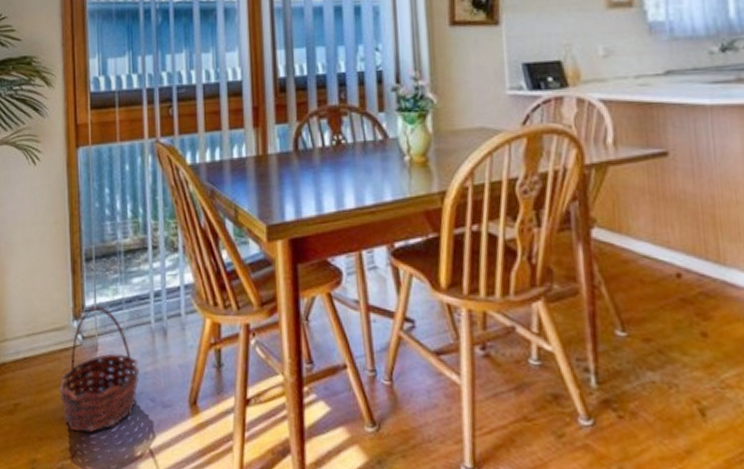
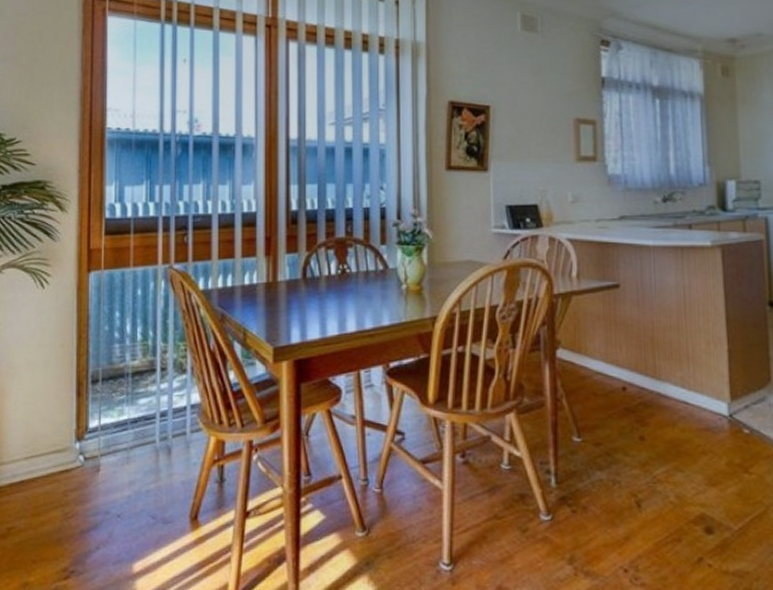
basket: present [59,305,140,433] -> none [57,426,142,553]

